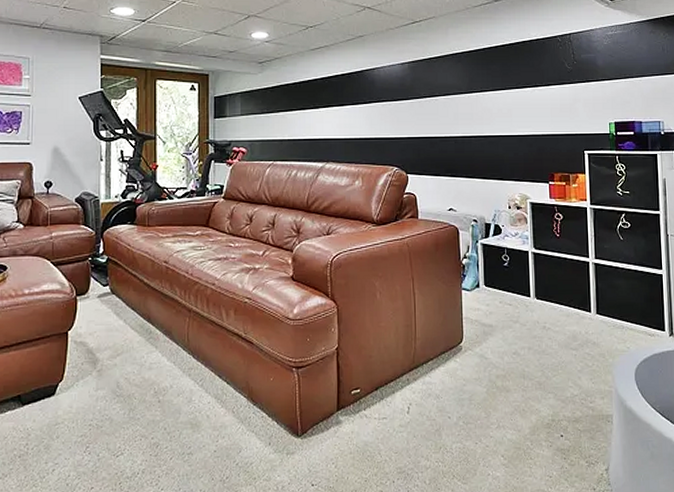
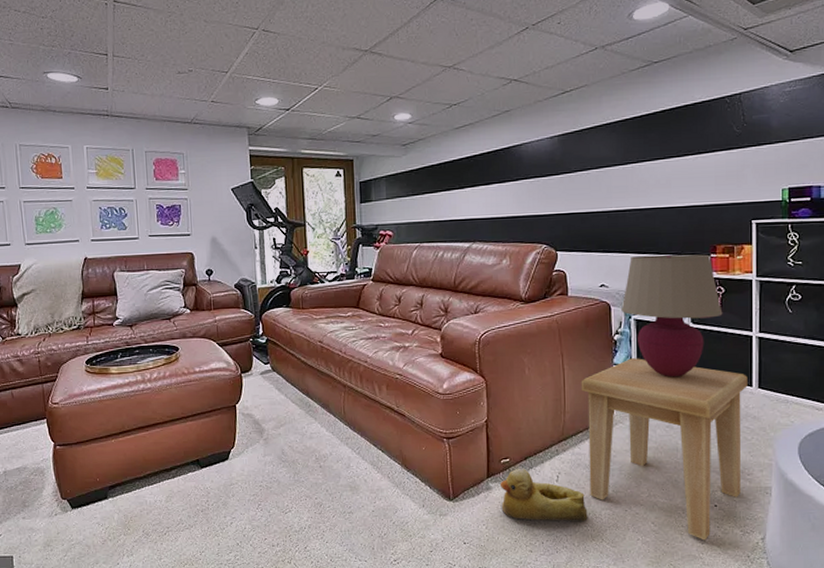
rubber duck: none [350,399,439,457] -> present [499,468,588,522]
side table: none [431,283,587,474] -> present [581,358,748,541]
table lamp: none [469,180,562,303] -> present [621,254,723,377]

